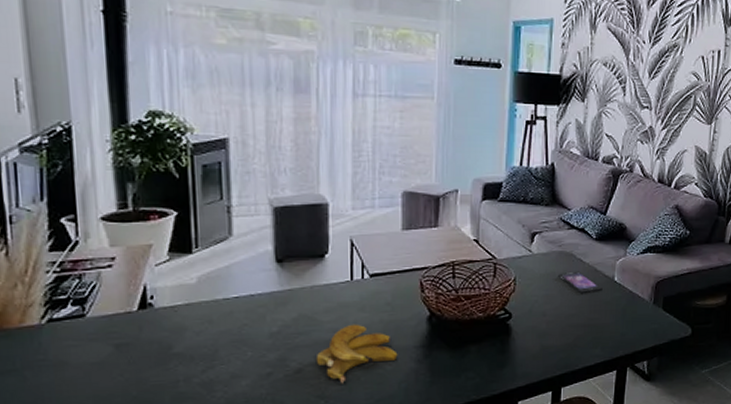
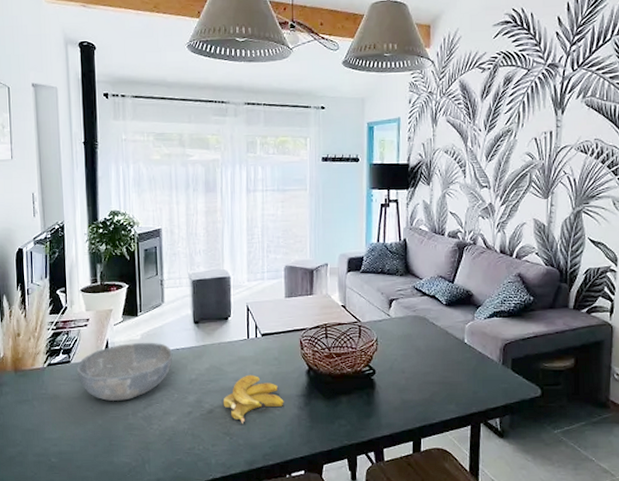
bowl: none [96,287,245,365] -> present [77,342,173,401]
smartphone: present [558,271,603,294] -> none [414,333,454,354]

